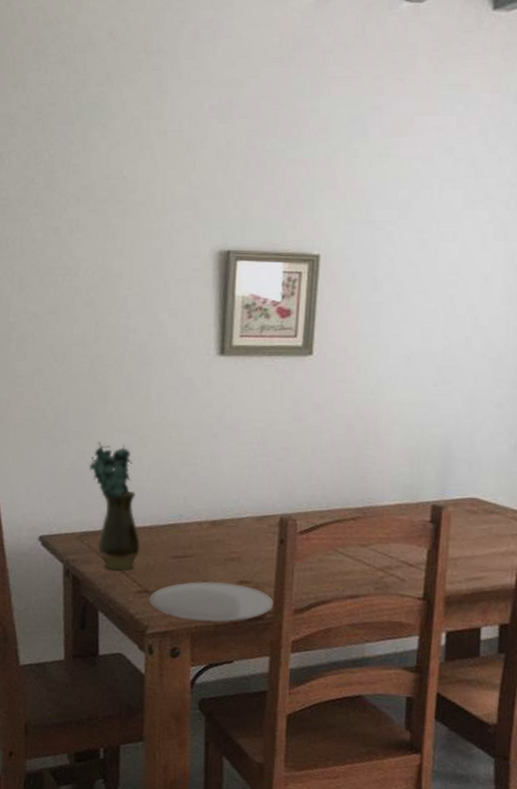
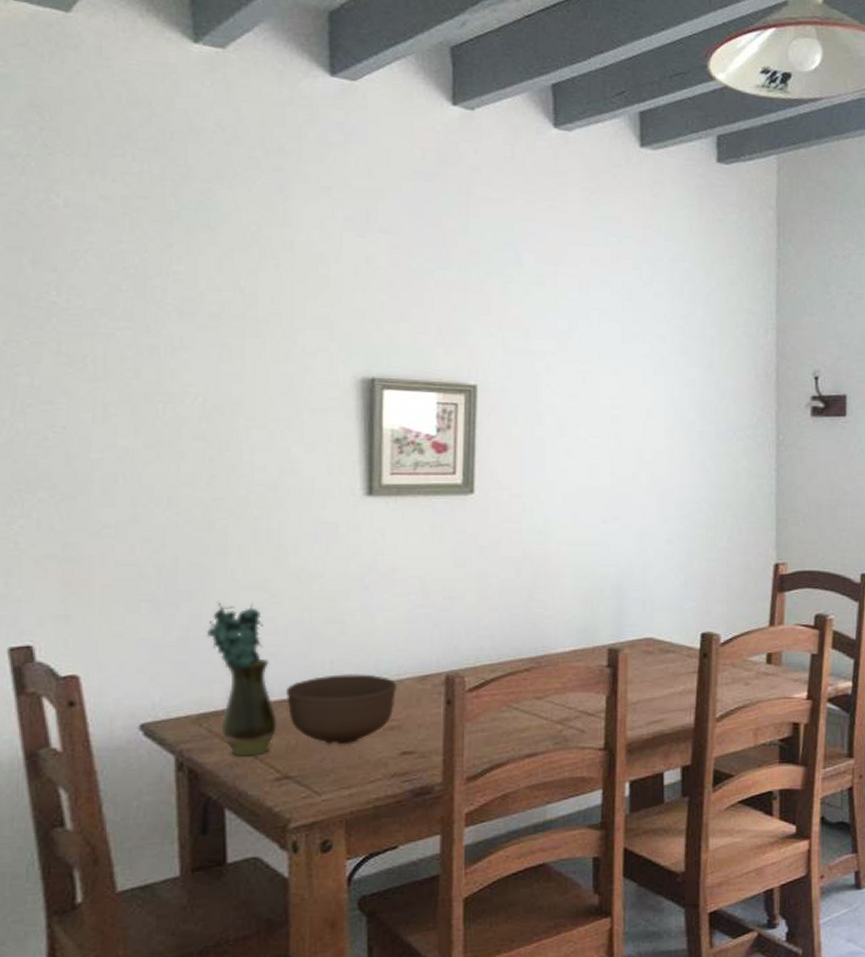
bowl: none [147,509,238,569] -> present [285,674,396,745]
plate: present [149,581,273,623] -> none [291,756,442,806]

